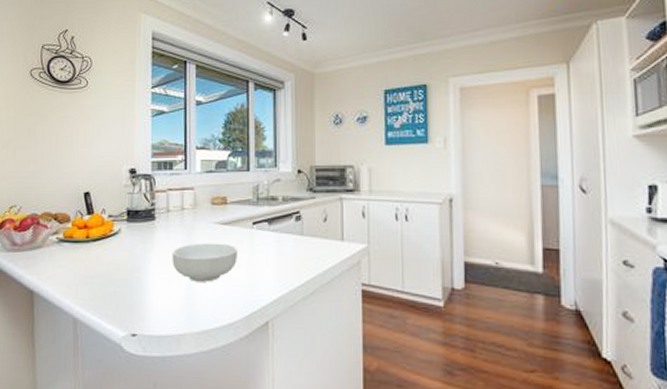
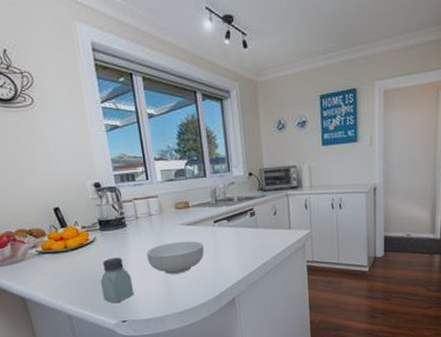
saltshaker: none [116,254,151,311] -> present [101,257,135,304]

